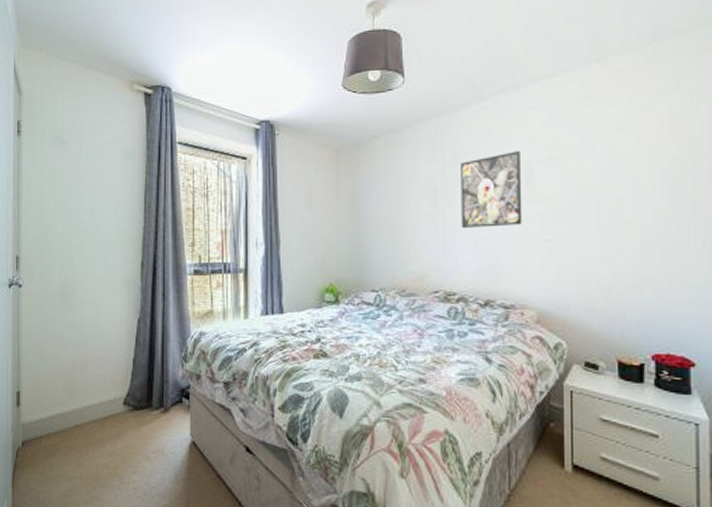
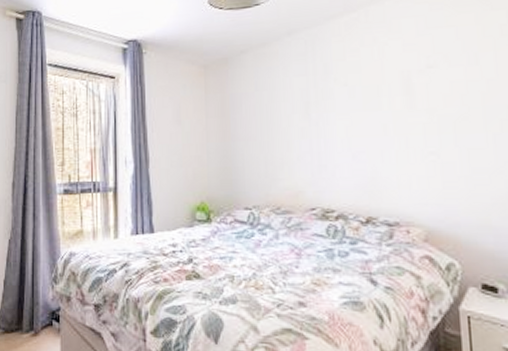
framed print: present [461,151,522,228] -> none [333,61,403,141]

